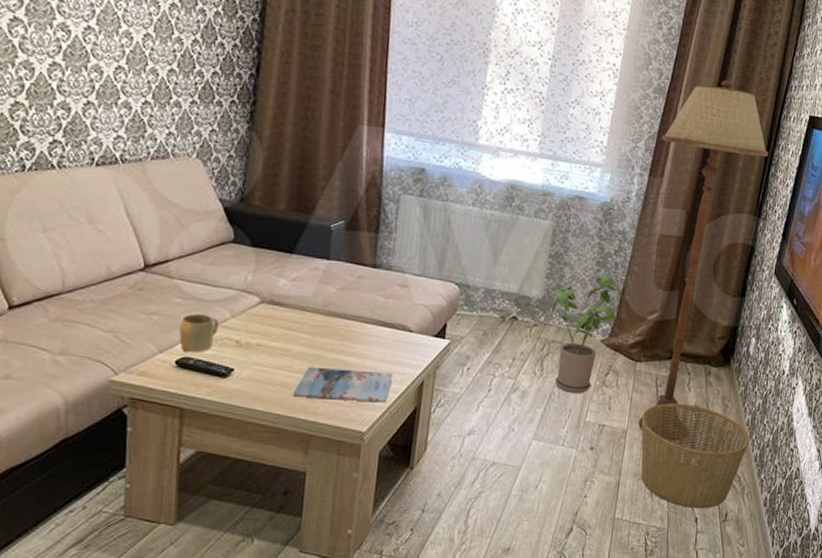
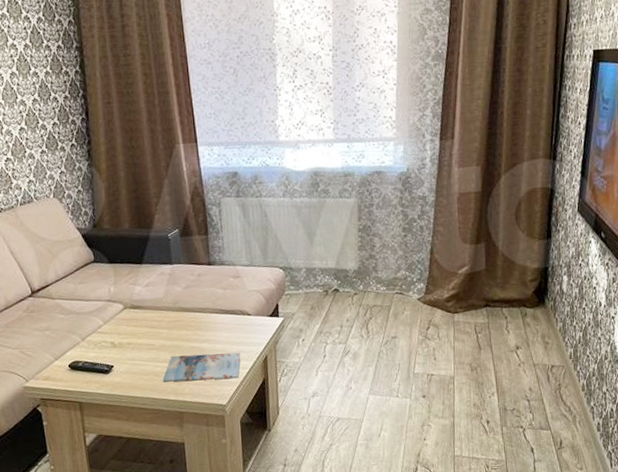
mug: present [179,314,219,354] -> none [66,324,96,358]
house plant: present [551,275,621,393] -> none [367,239,430,350]
floor lamp: present [638,79,769,439] -> none [447,32,556,380]
basket: present [641,403,750,509] -> none [466,345,575,440]

